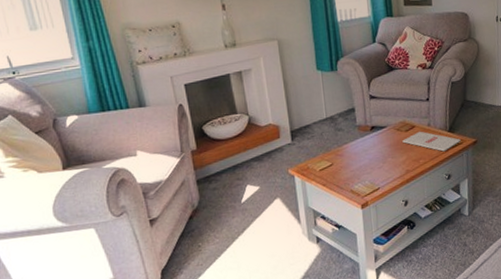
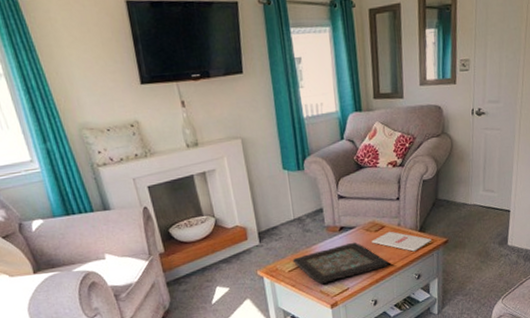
decorative tray: none [323,141,419,184] -> present [292,242,389,285]

